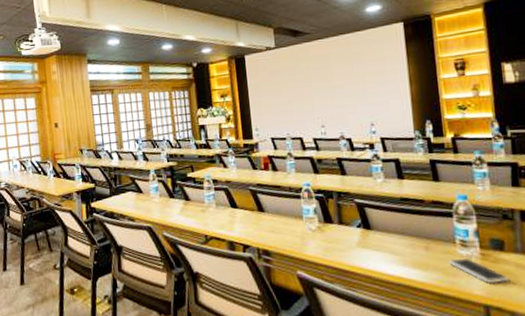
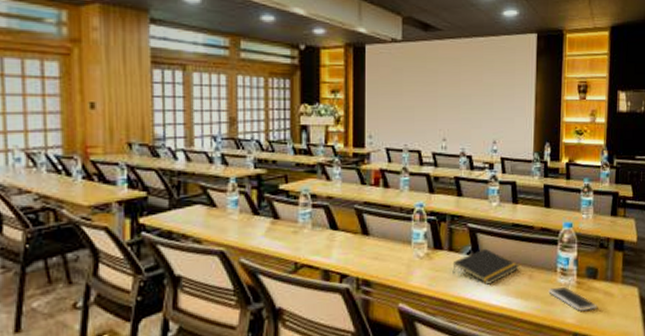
notepad: none [345,221,413,255] -> present [452,248,519,285]

